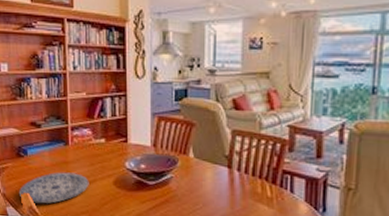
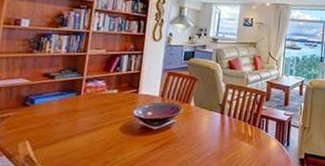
plate: present [18,172,89,204] -> none [16,120,96,152]

